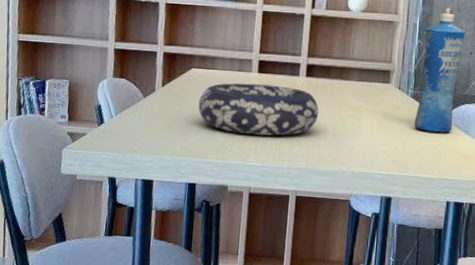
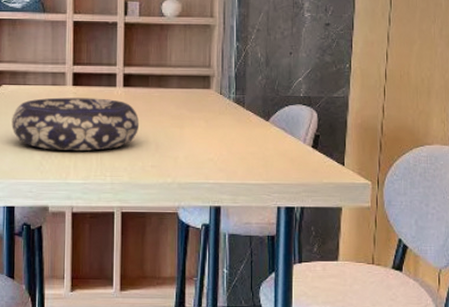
squeeze bottle: present [414,7,465,133] -> none [239,7,284,137]

